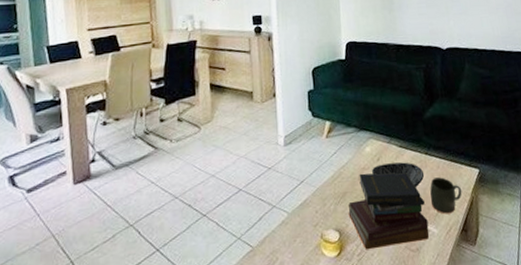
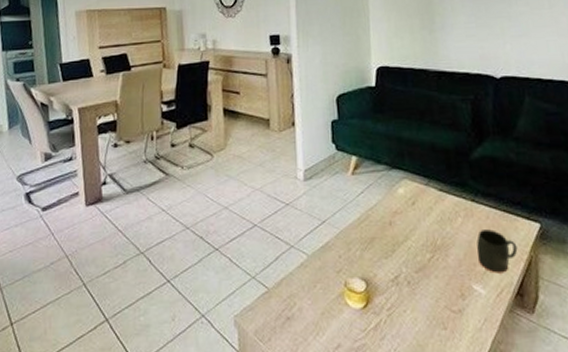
books: present [347,172,430,250] -> none [376,218,475,305]
decorative bowl: present [372,162,425,188] -> none [406,208,470,240]

